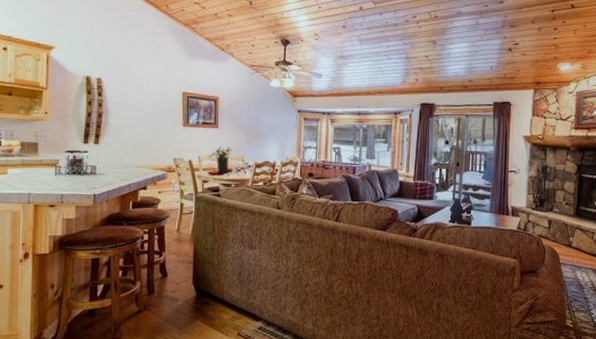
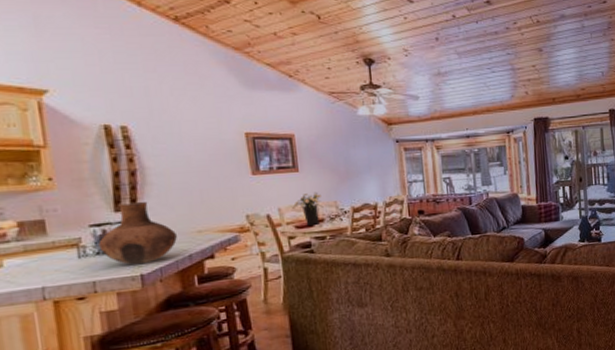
vase: none [69,138,124,186] -> present [98,202,178,265]

